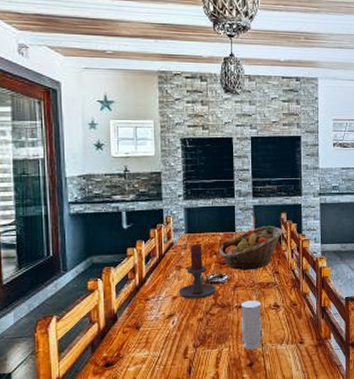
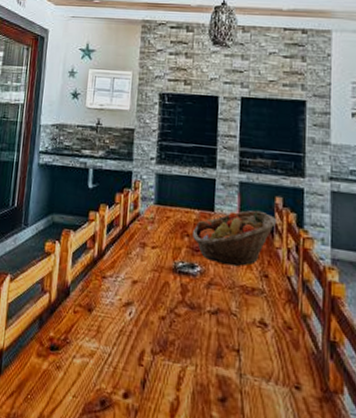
candle holder: present [178,243,216,299] -> none [139,218,186,291]
candle: present [240,300,262,350] -> none [213,306,243,380]

